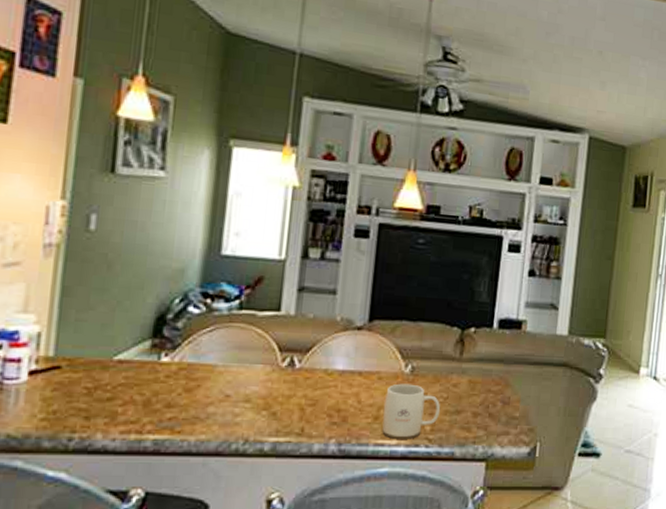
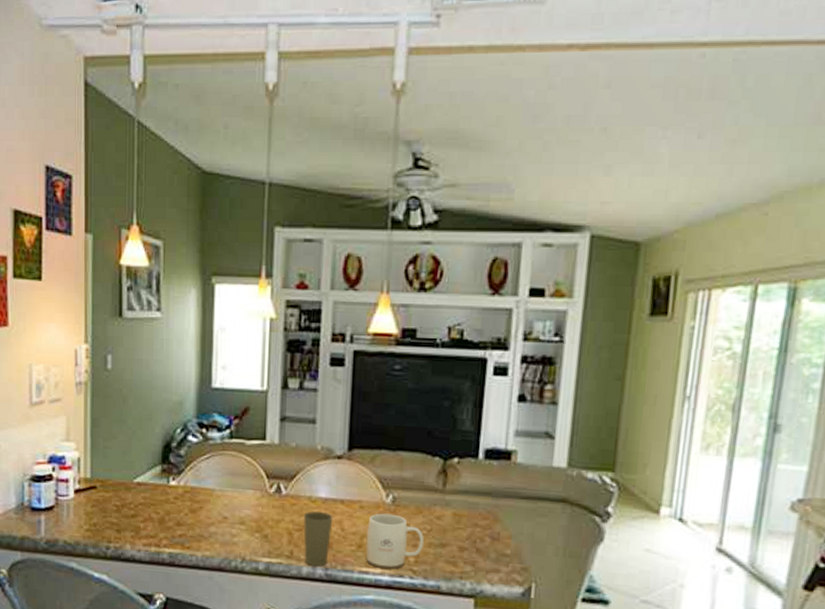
cup: none [316,385,350,442] -> present [303,511,333,567]

